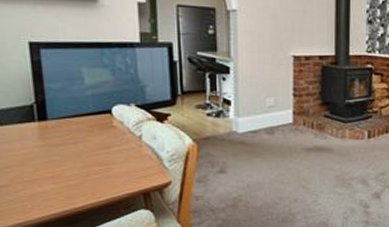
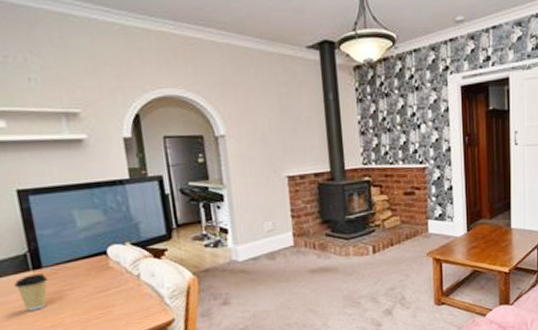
coffee cup: none [18,125,52,160] -> present [14,273,48,311]

